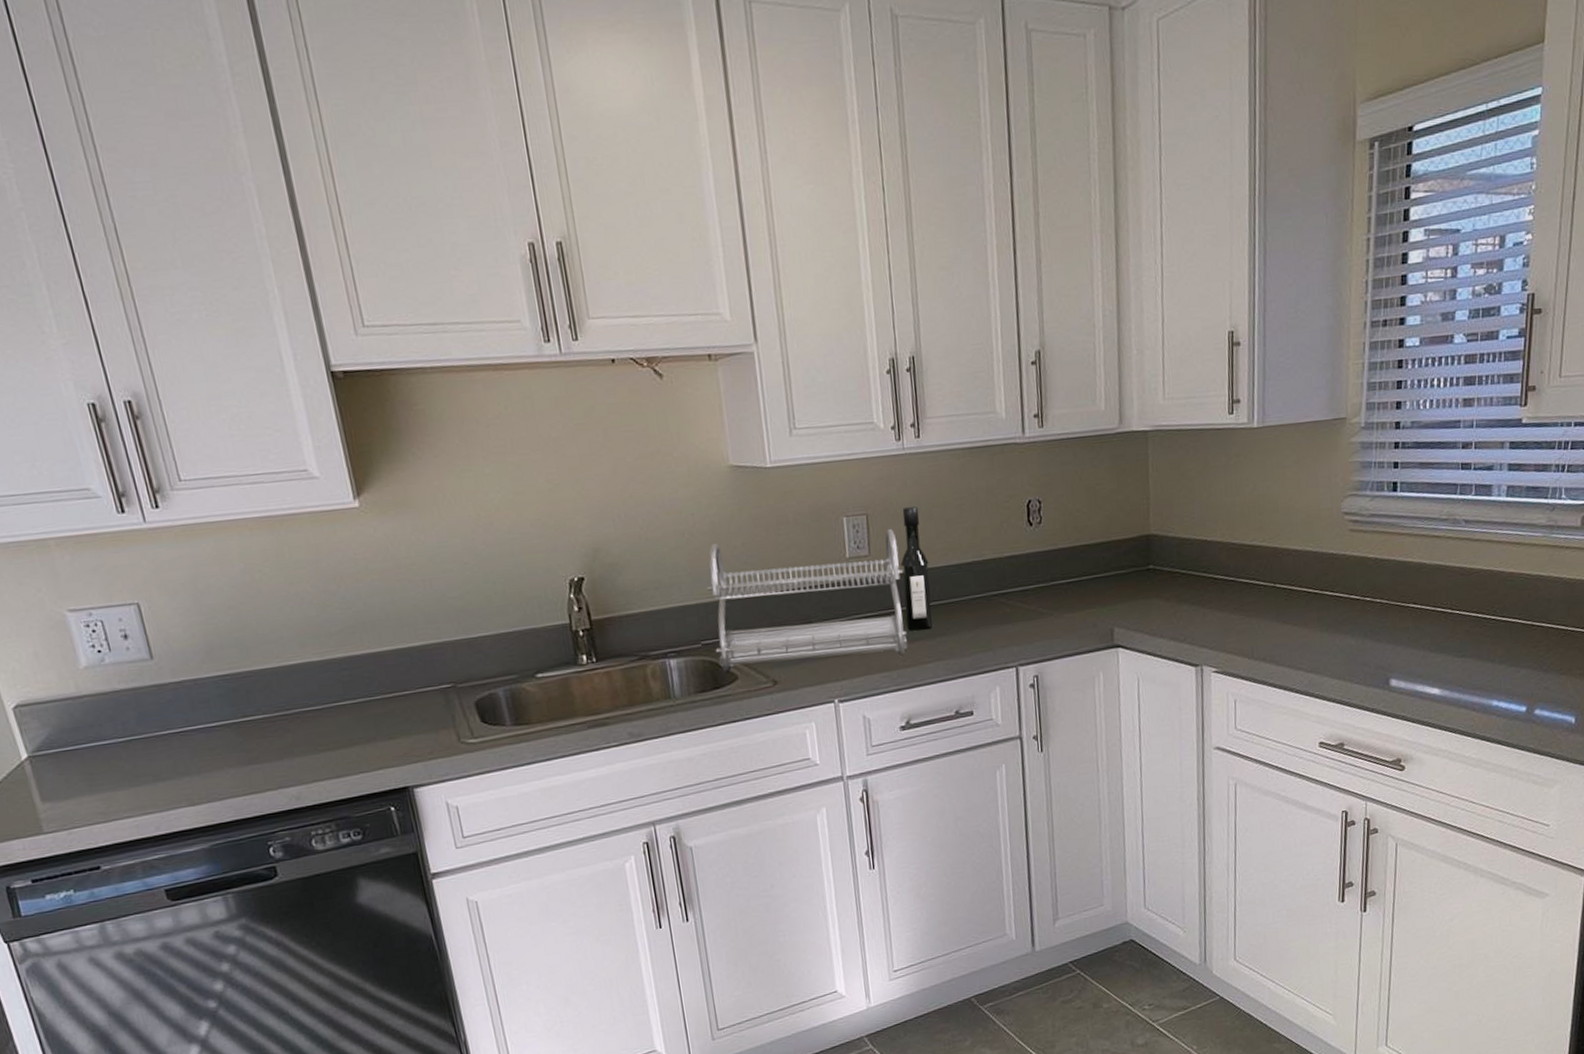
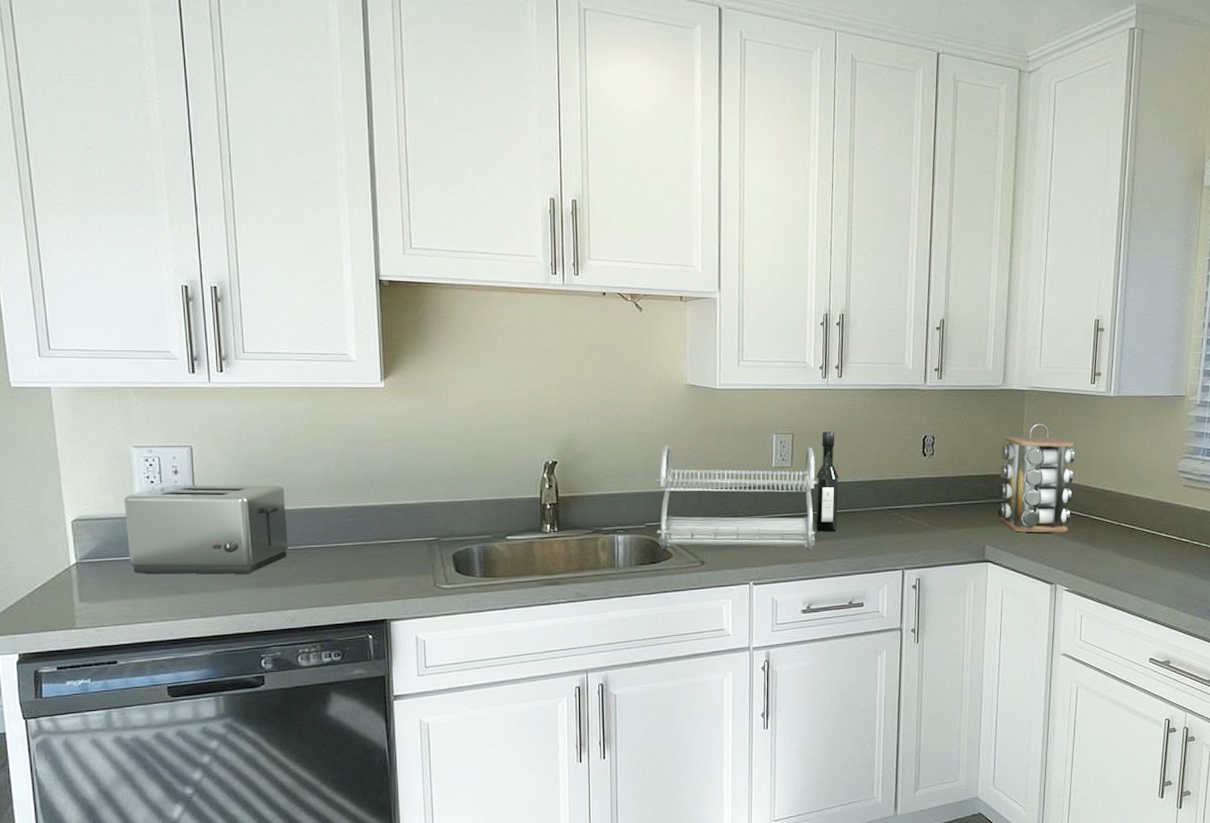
toaster: none [69,640,278,763] -> present [123,484,289,574]
spice rack: none [1123,470,1215,608] -> present [997,423,1075,534]

